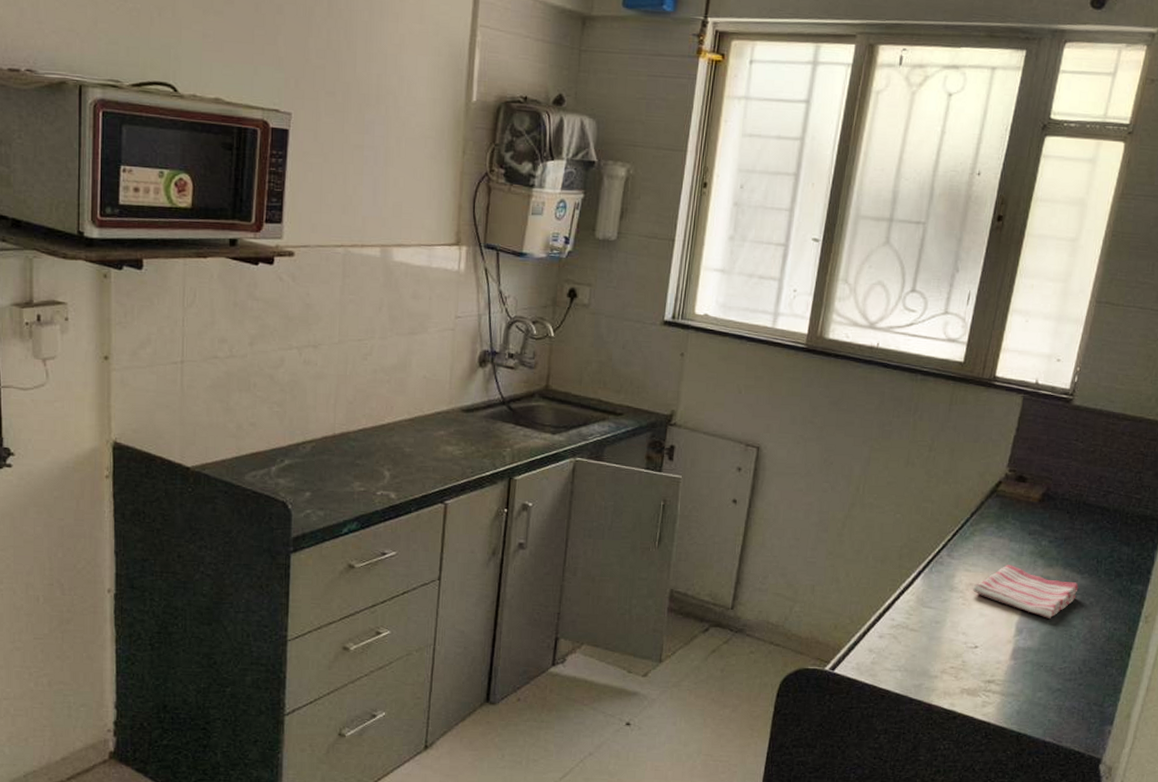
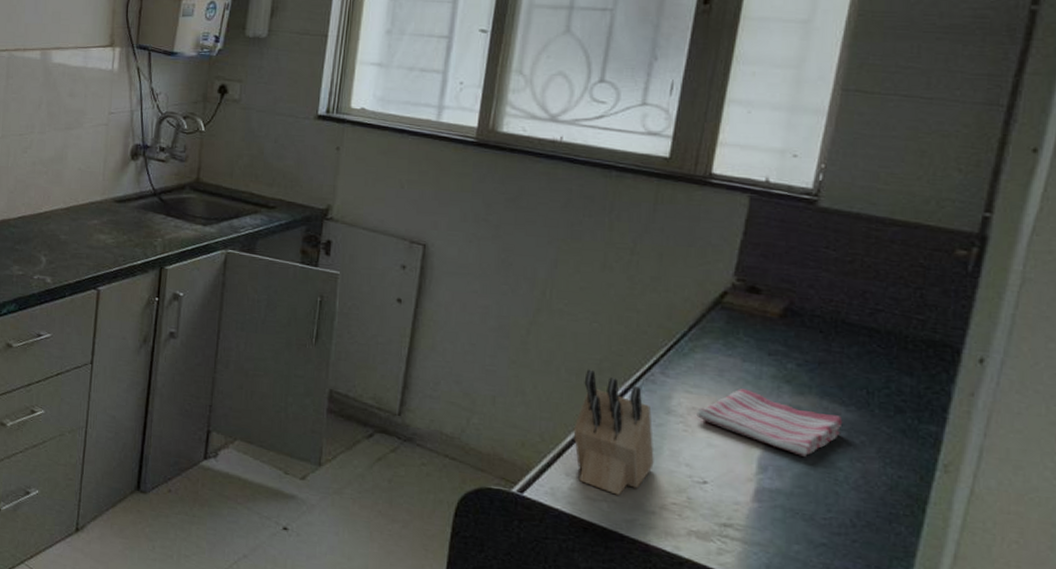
knife block: none [876,556,939,665] -> present [573,369,654,495]

